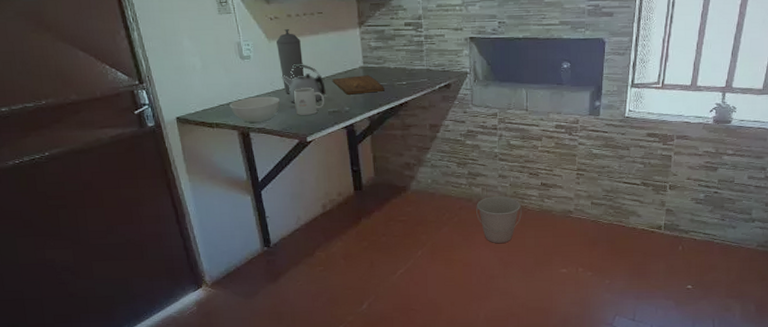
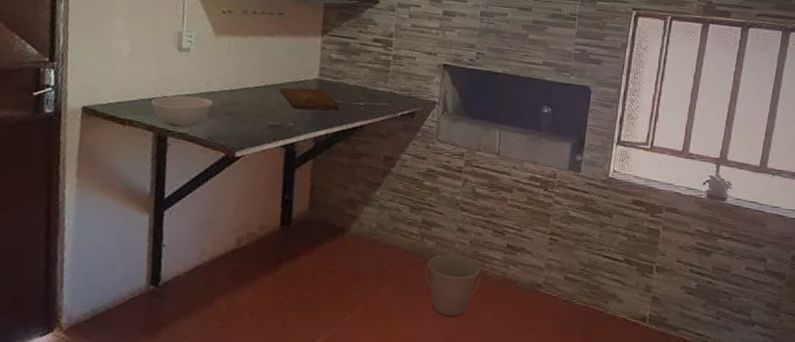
canister: present [276,29,304,94] -> none [221,25,252,98]
kettle: present [281,63,326,102] -> none [221,64,270,110]
mug: present [293,88,325,116] -> none [229,92,267,126]

